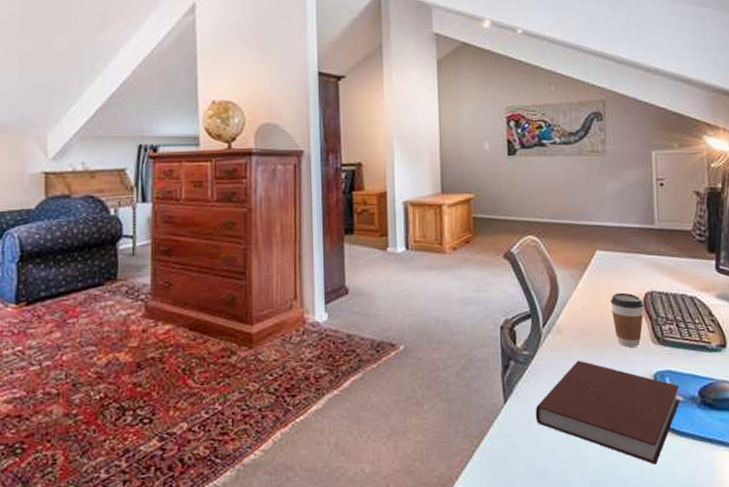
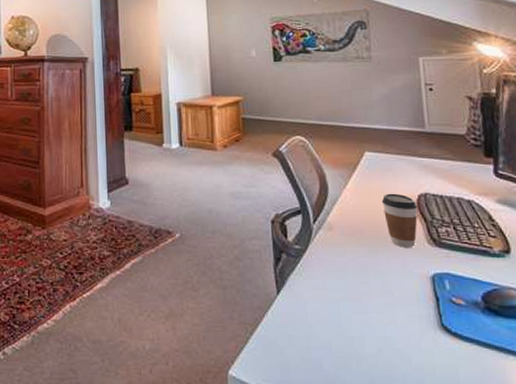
notebook: present [535,360,680,465] -> none [308,257,462,368]

